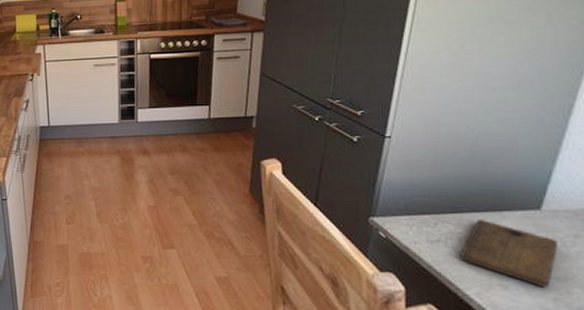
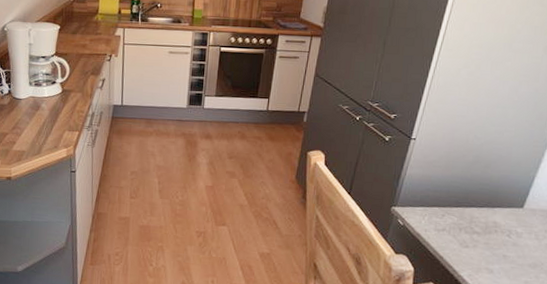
cutting board: present [460,218,558,288] -> none [459,213,533,272]

